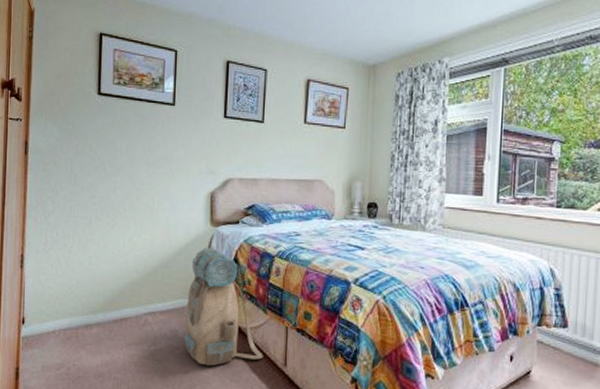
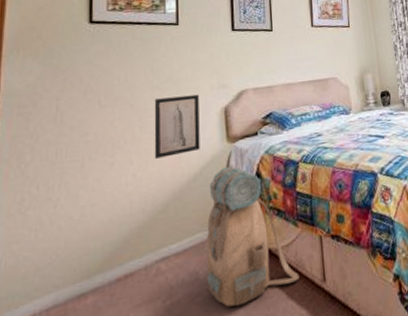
wall art: none [147,174,189,229] -> present [154,94,200,159]

